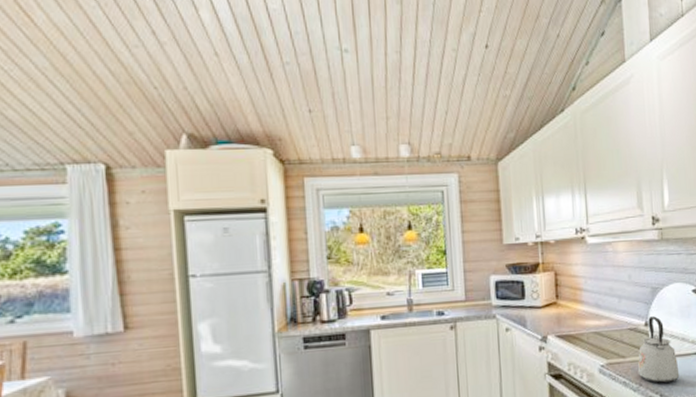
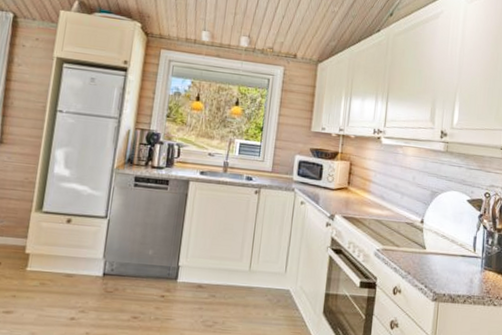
kettle: present [637,316,680,383] -> none [408,216,445,277]

